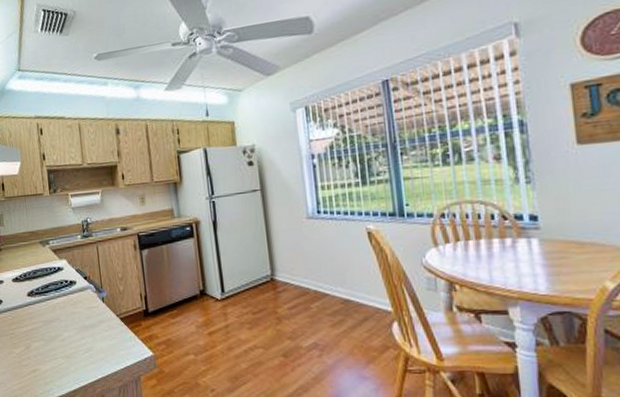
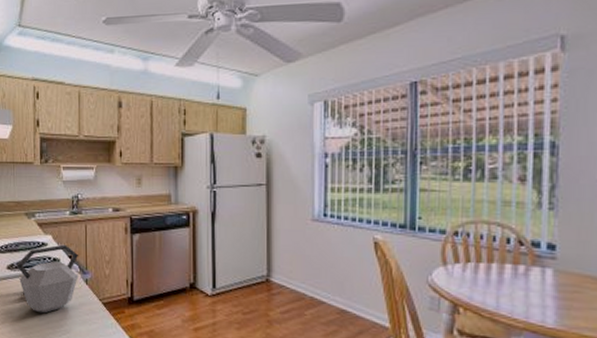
kettle: none [36,267,95,335] -> present [16,244,79,314]

